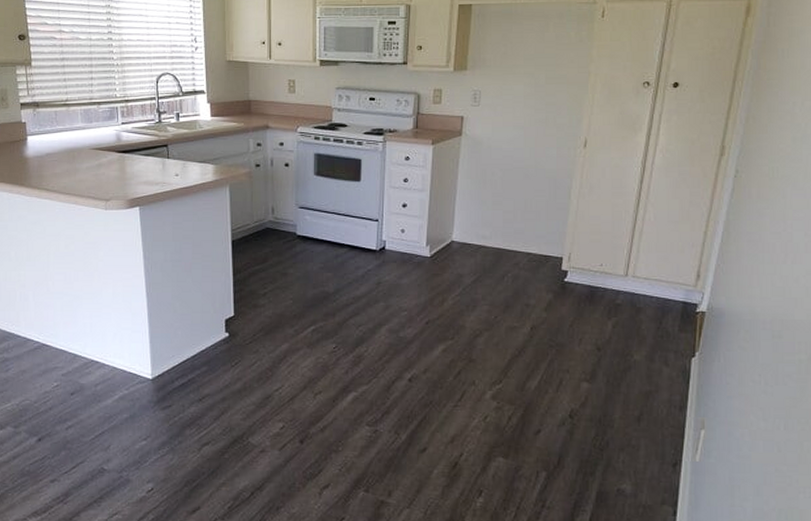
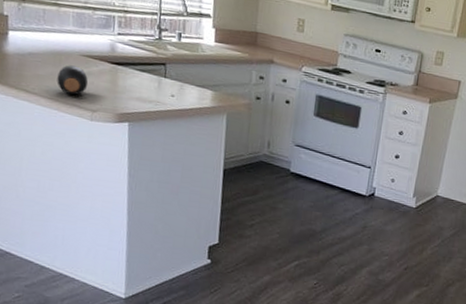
bottle: none [72,160,100,188] -> present [57,65,89,96]

